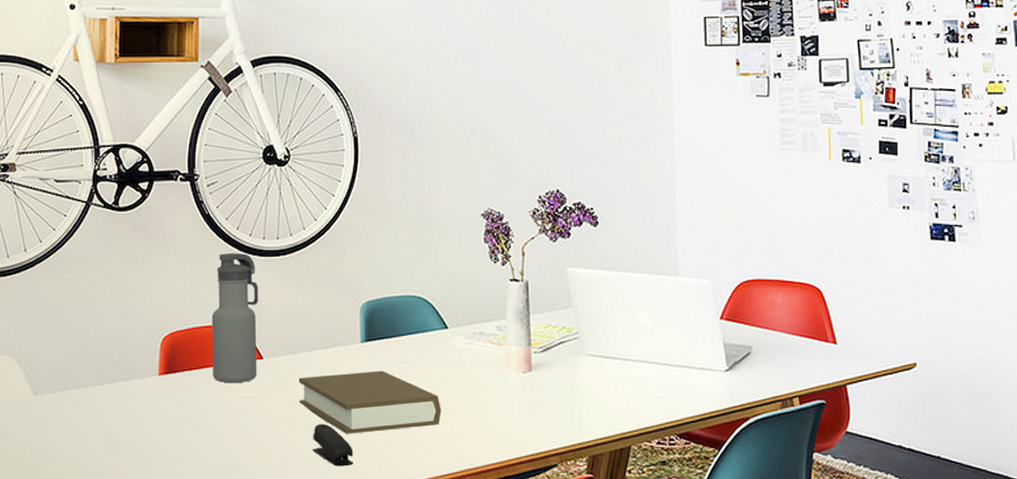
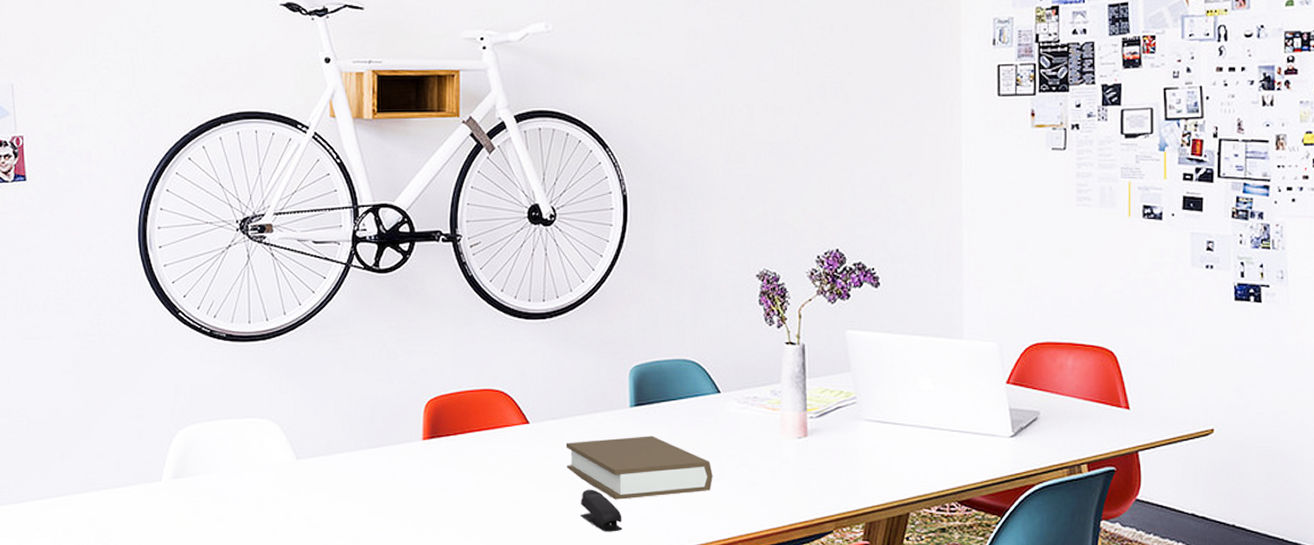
water bottle: present [211,252,259,383] -> none [476,315,525,448]

